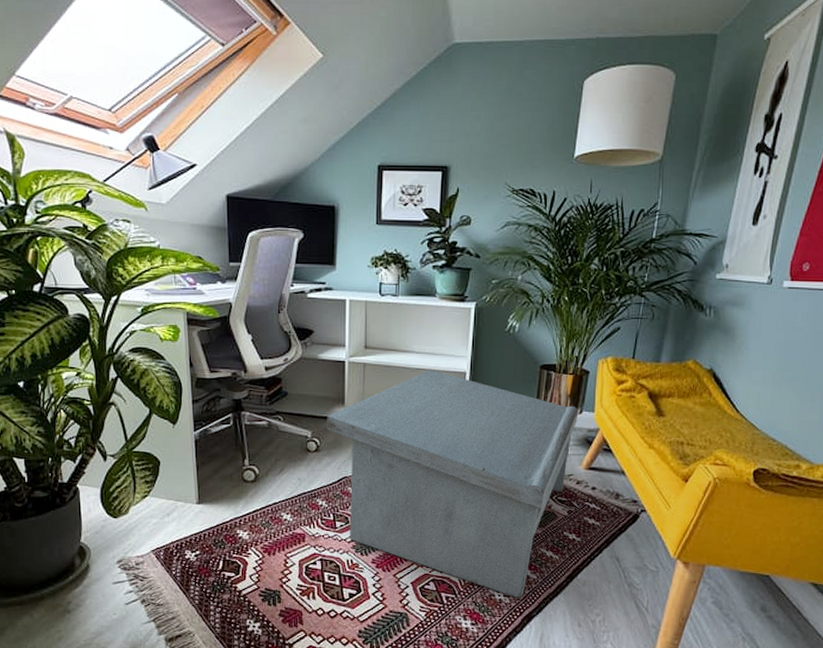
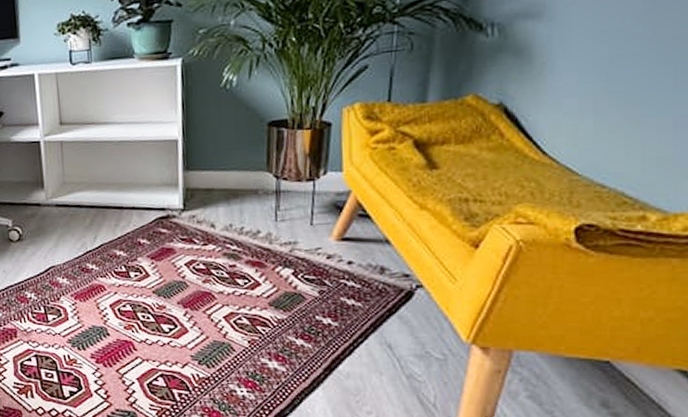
coffee table: present [327,369,579,599] -> none [27,140,322,395]

